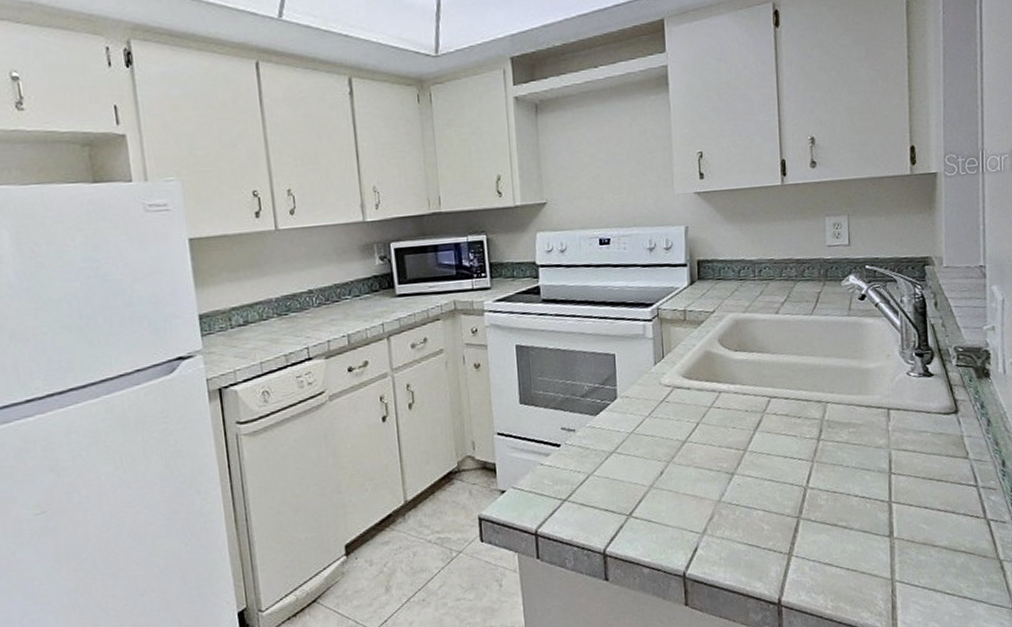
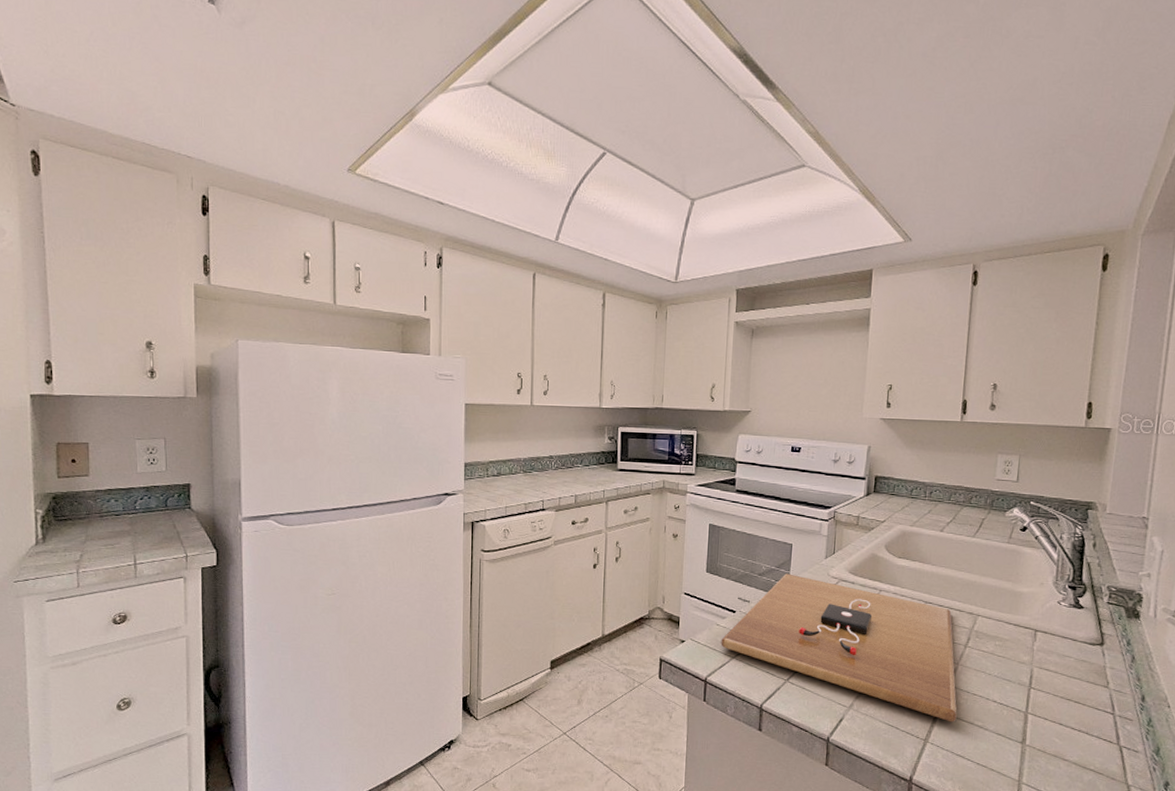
cutting board: none [548,389,819,529] -> present [721,573,957,722]

